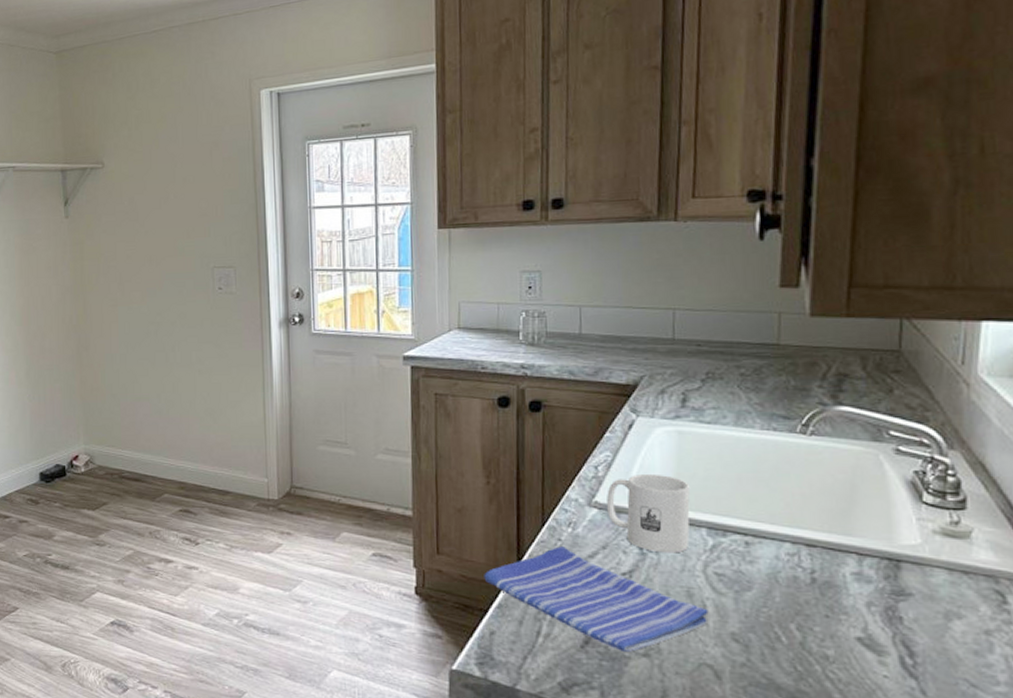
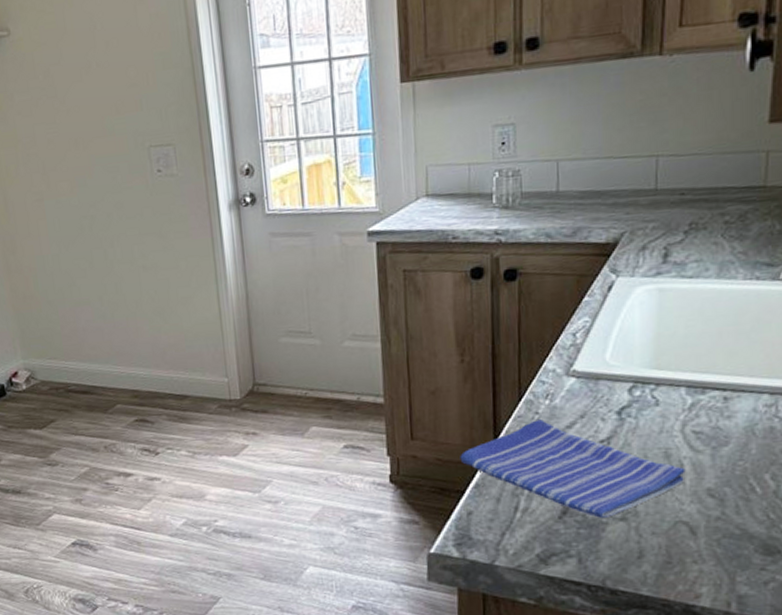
mug: present [607,473,691,554] -> none [585,336,671,417]

